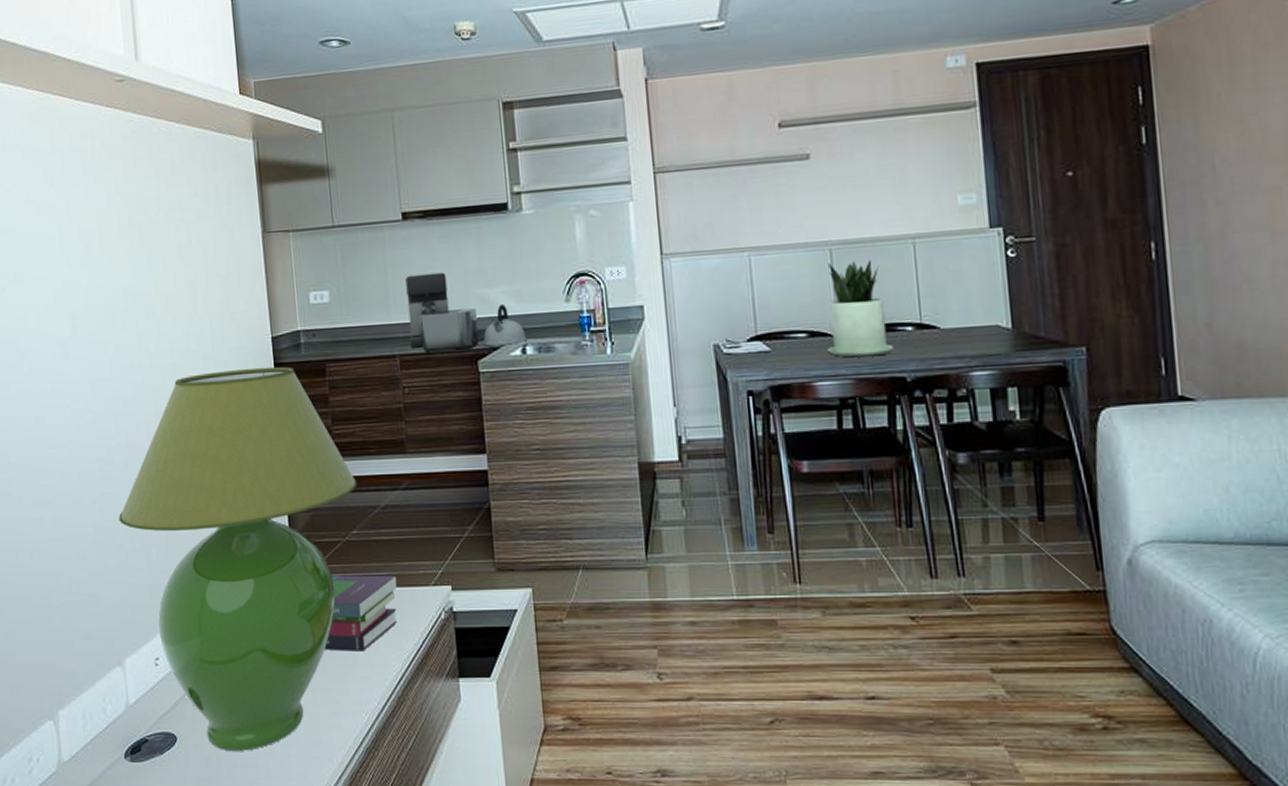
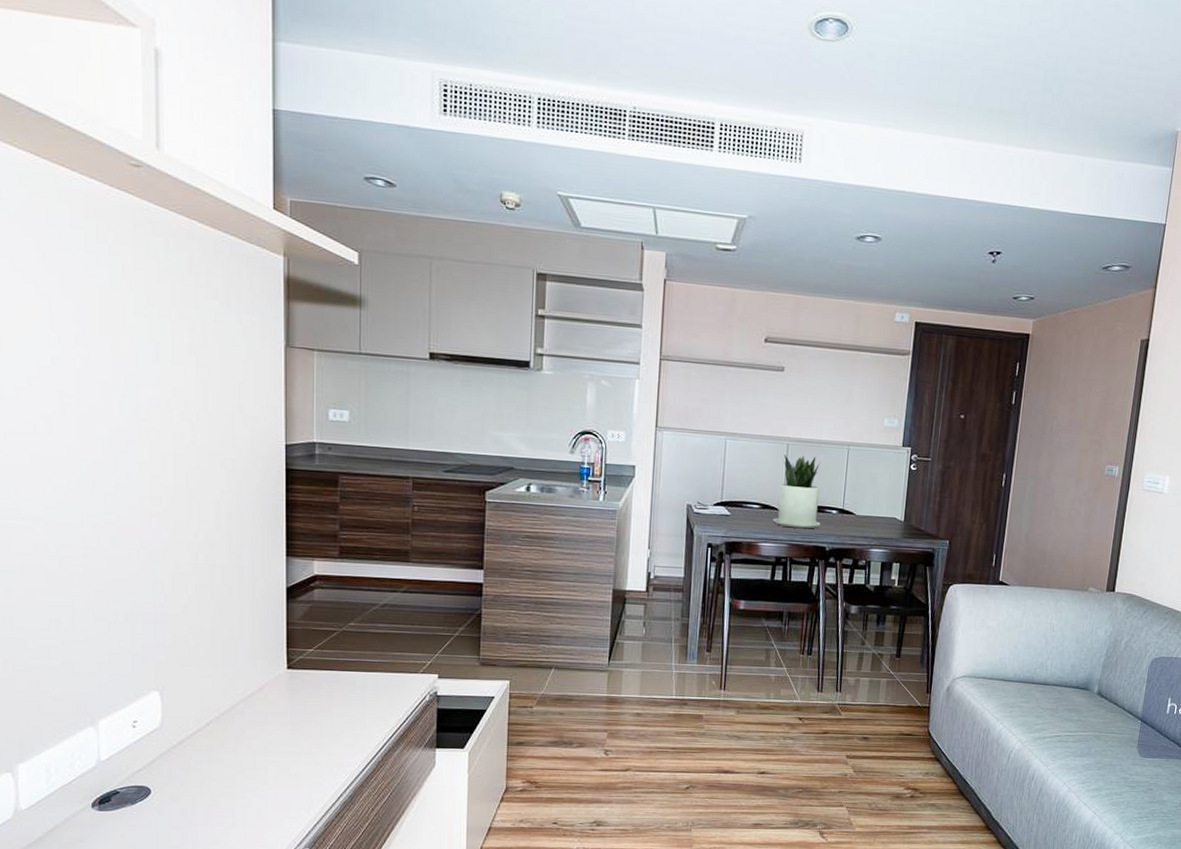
table lamp: present [119,366,358,751] -> none [102,468,359,803]
books: present [324,575,397,651] -> none [312,659,387,724]
coffee maker: present [405,272,449,348] -> none [424,409,465,474]
toaster: present [420,308,479,352] -> none [436,443,490,481]
kettle: present [483,305,527,347] -> none [492,447,532,483]

